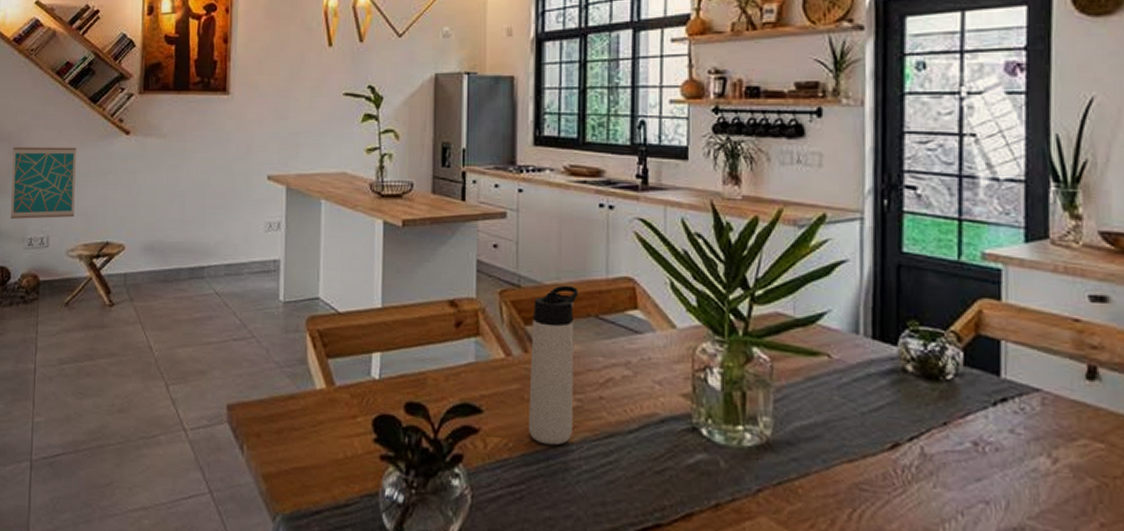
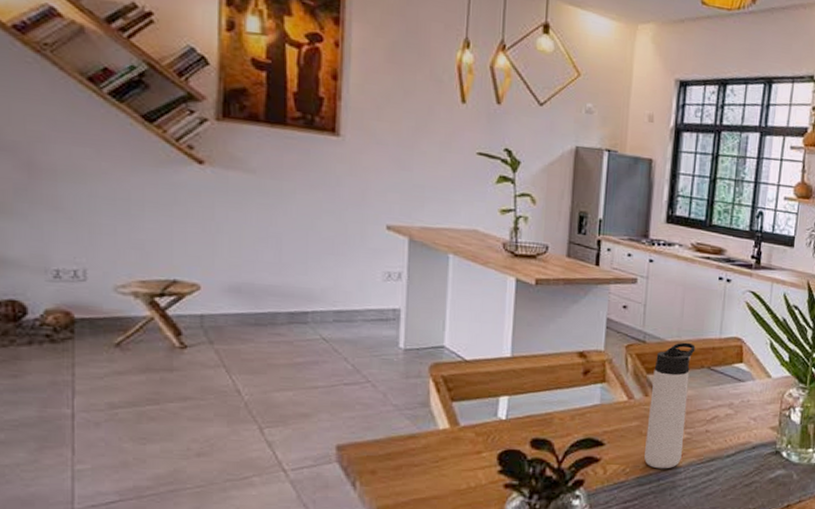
wall art: present [10,147,77,219] -> none [20,160,126,250]

